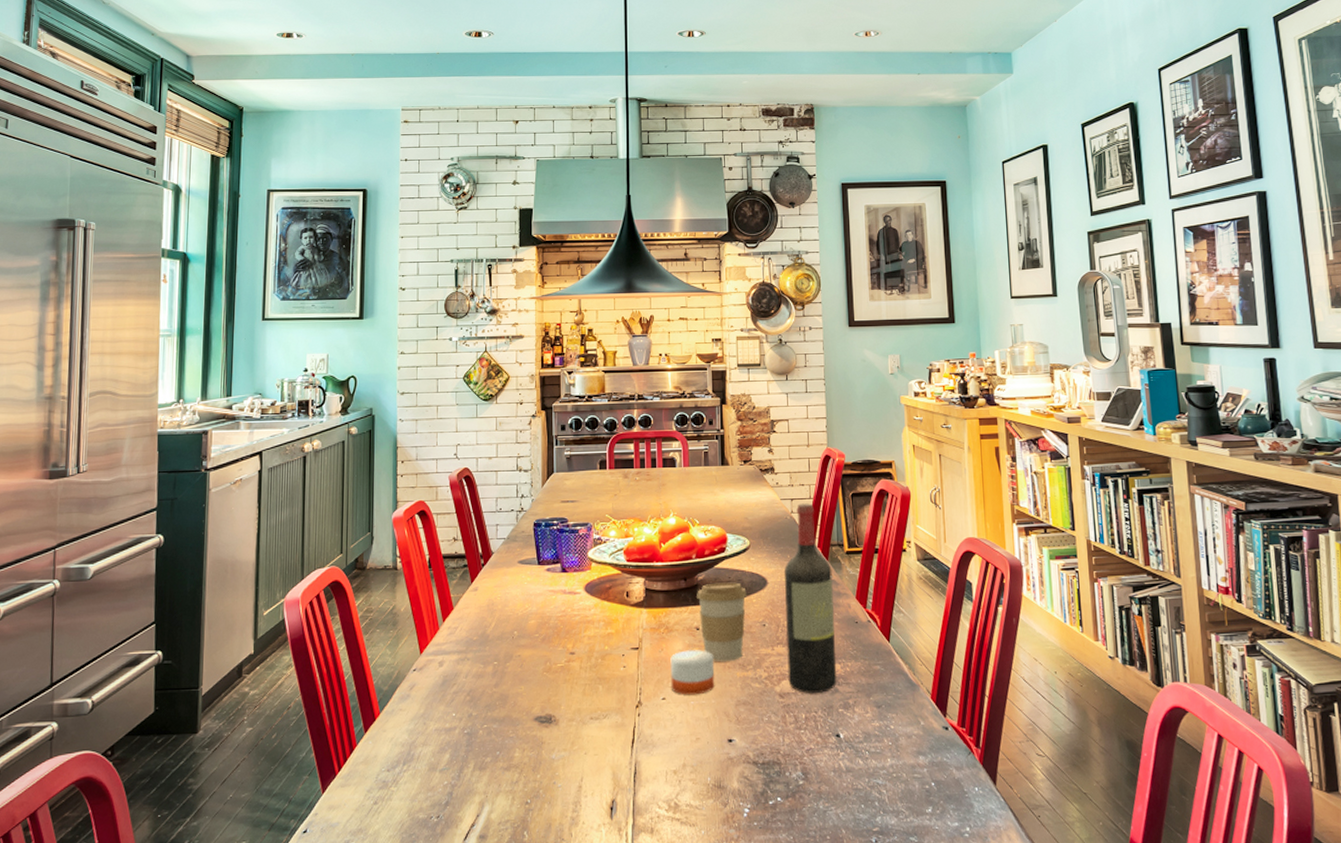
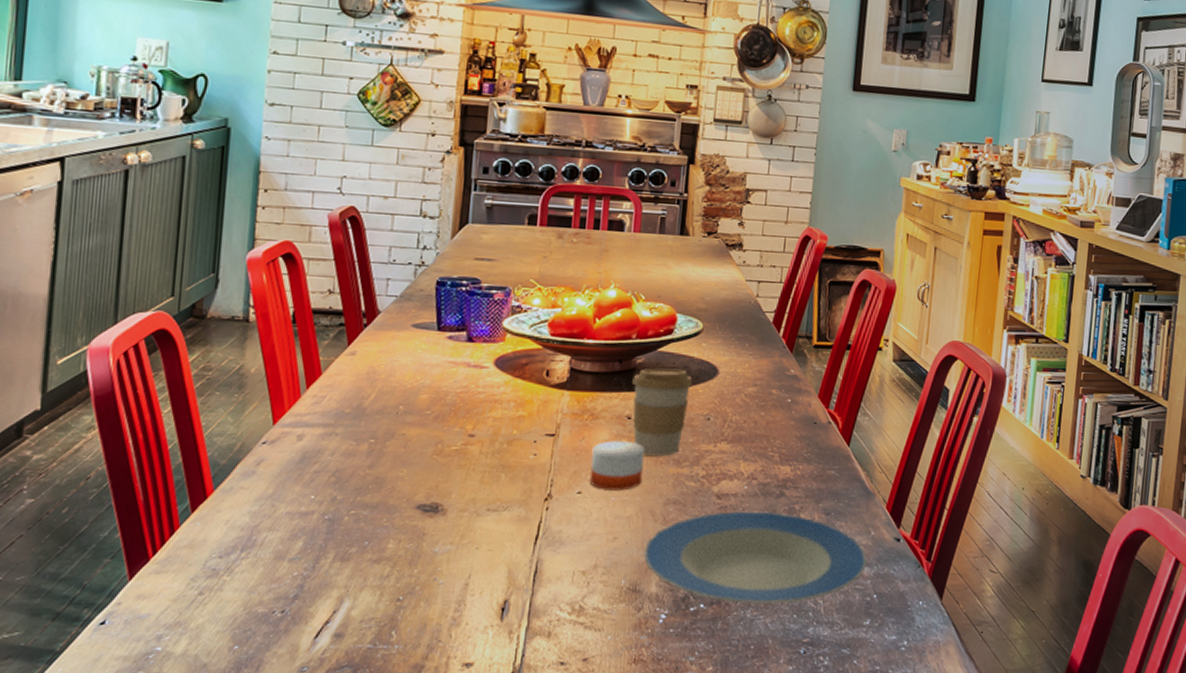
plate: none [723,707,921,796] -> present [643,511,867,605]
wine bottle: present [783,503,837,693] -> none [728,287,795,496]

